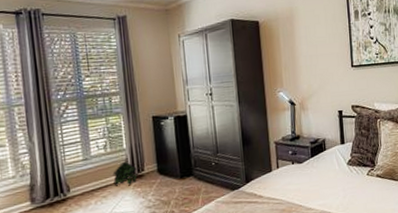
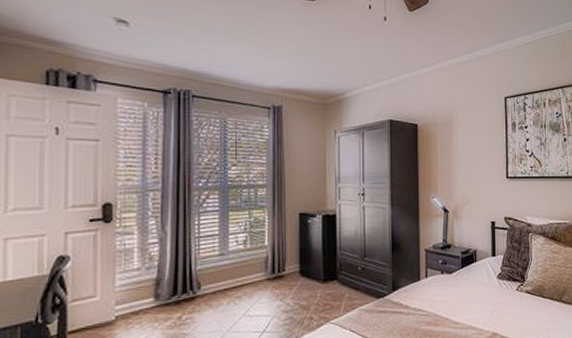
potted plant: present [112,162,138,185] -> none [250,260,277,286]

